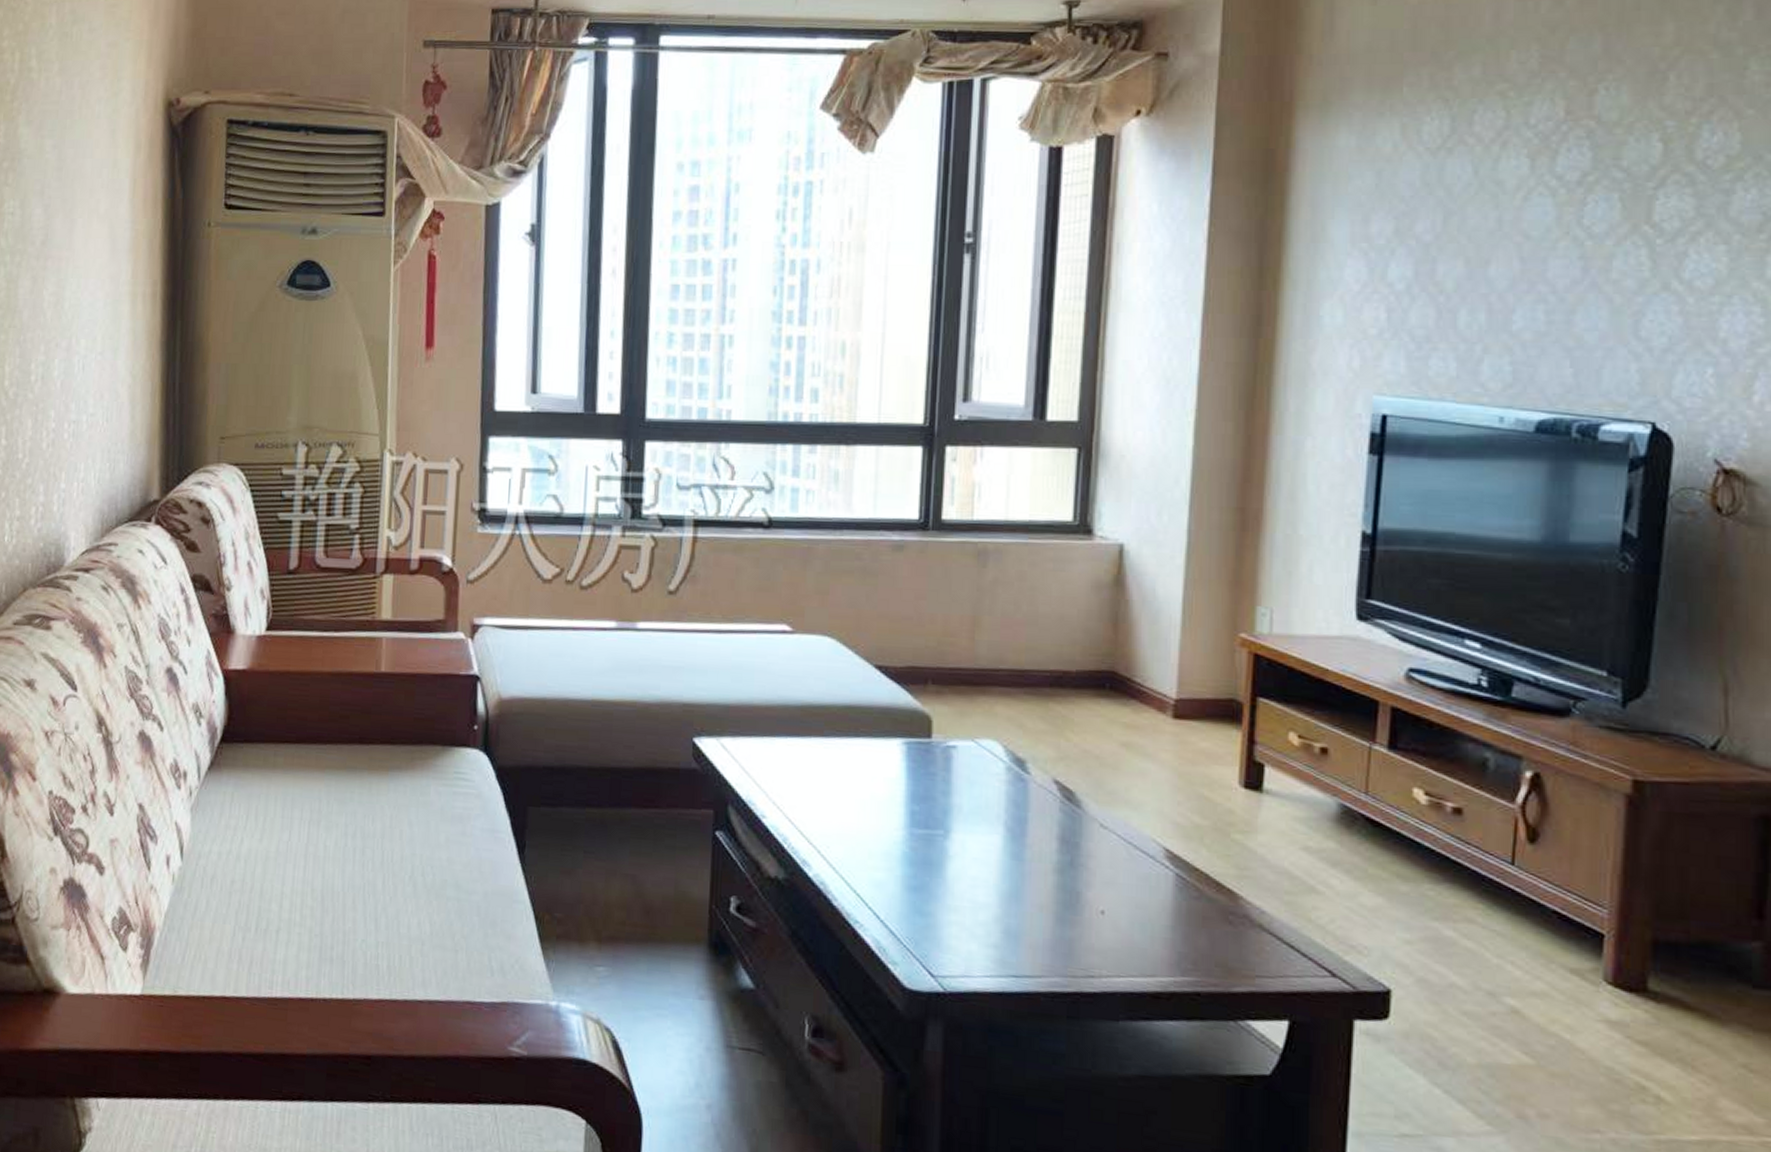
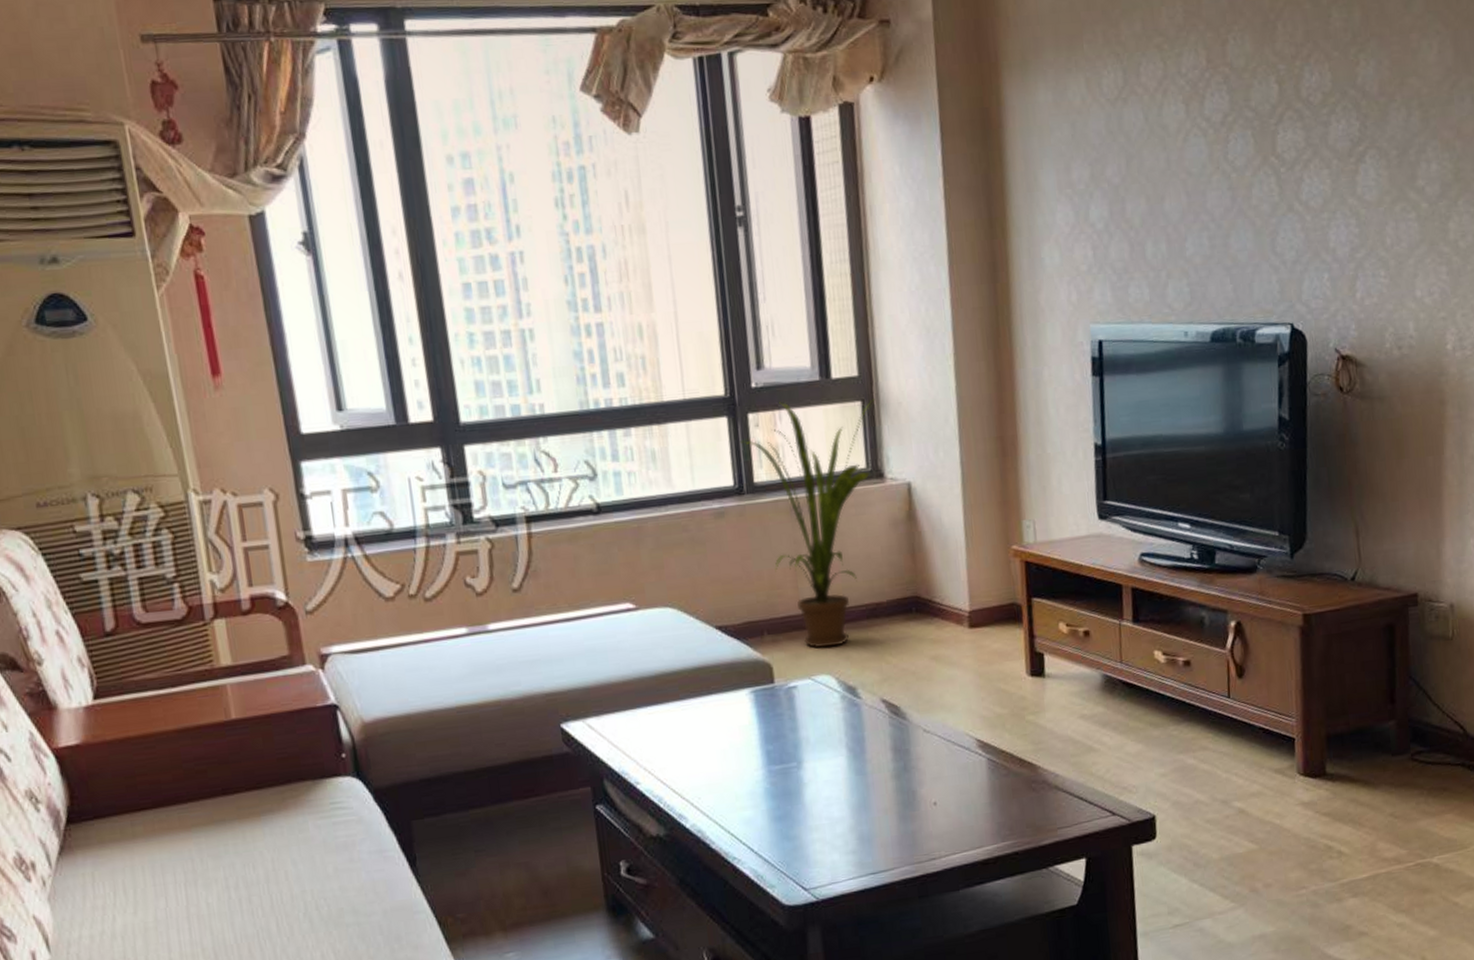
house plant: none [932,437,1094,711] -> present [740,399,875,648]

